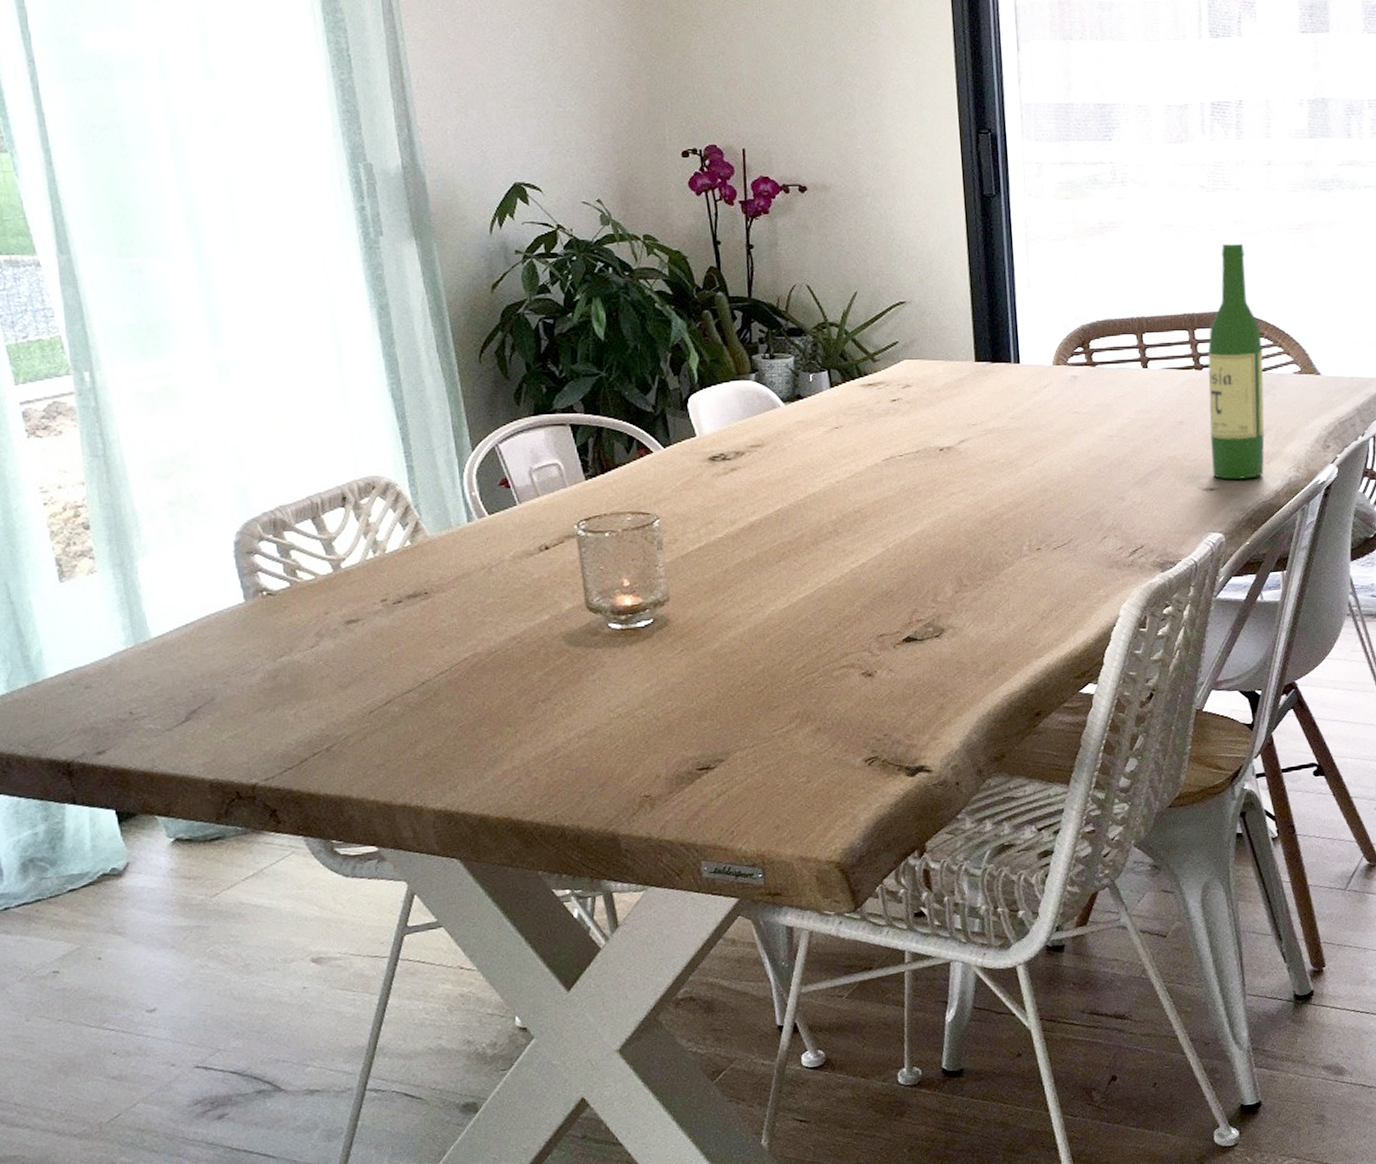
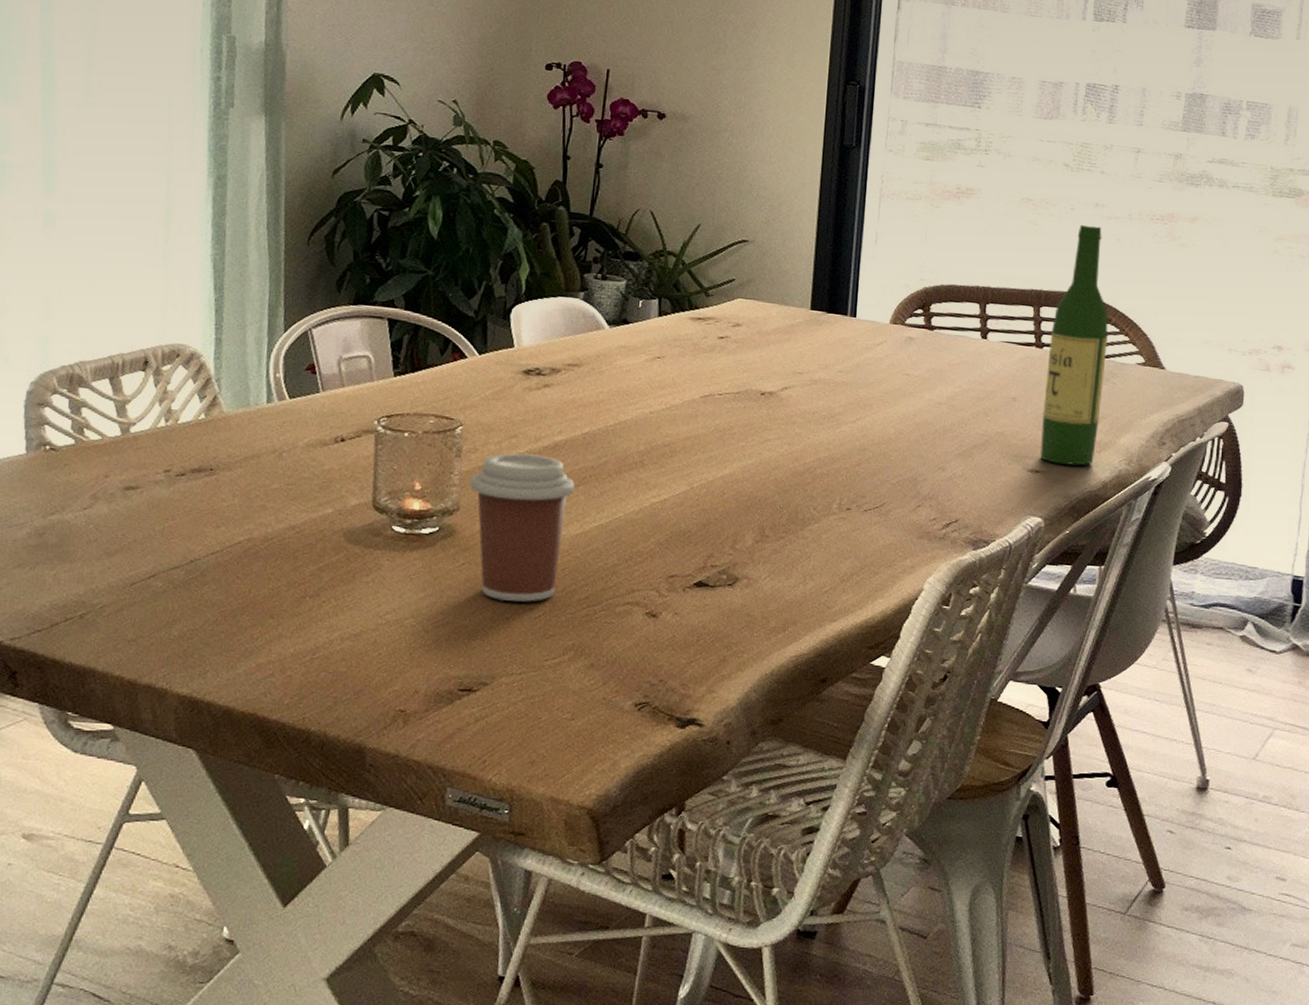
coffee cup: none [676,537,776,680] -> present [470,453,575,602]

